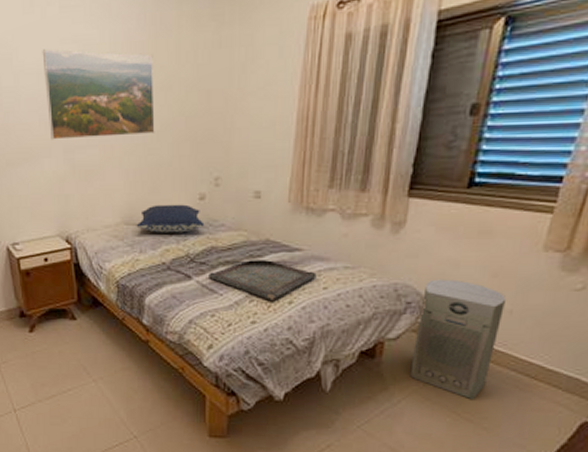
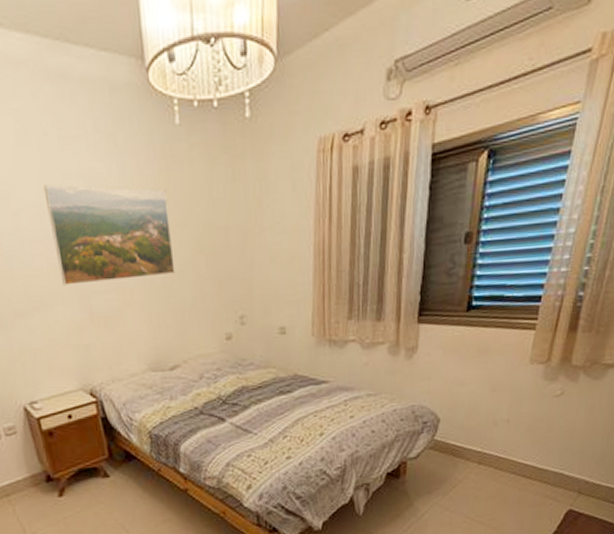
pillow: present [136,204,205,233] -> none [164,345,234,378]
serving tray: present [209,260,317,300] -> none [242,395,343,435]
air purifier: present [410,279,506,400] -> none [430,397,503,505]

